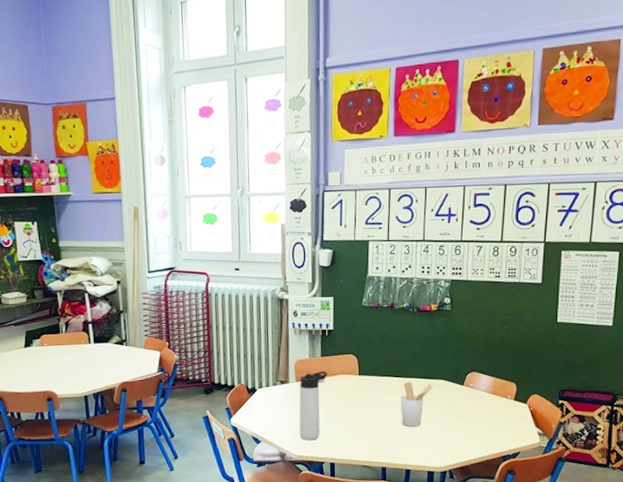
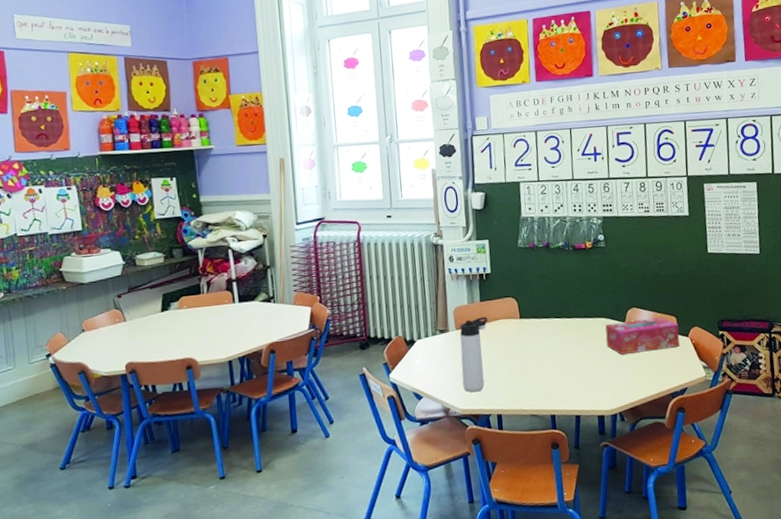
utensil holder: present [401,381,433,427] -> none [564,322,595,370]
tissue box: none [442,382,518,416] -> present [605,316,680,355]

